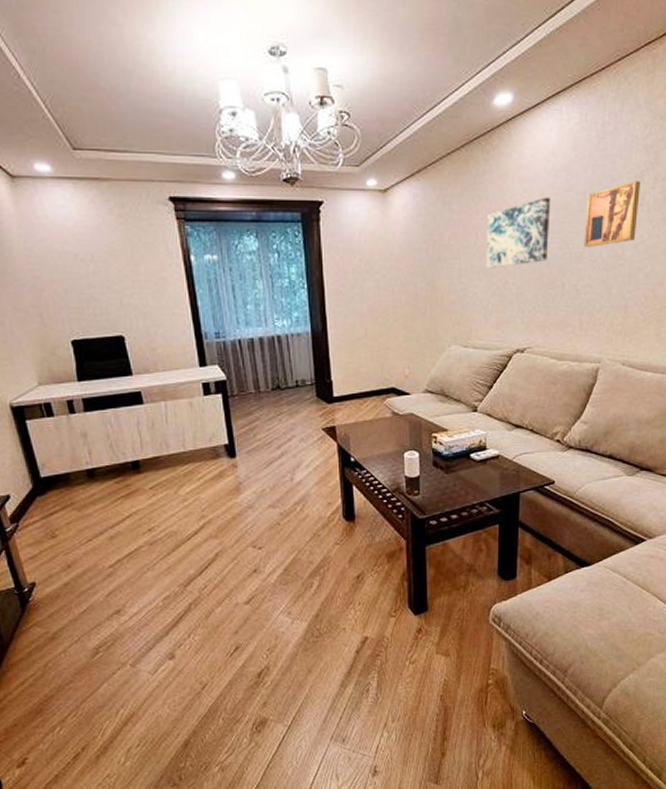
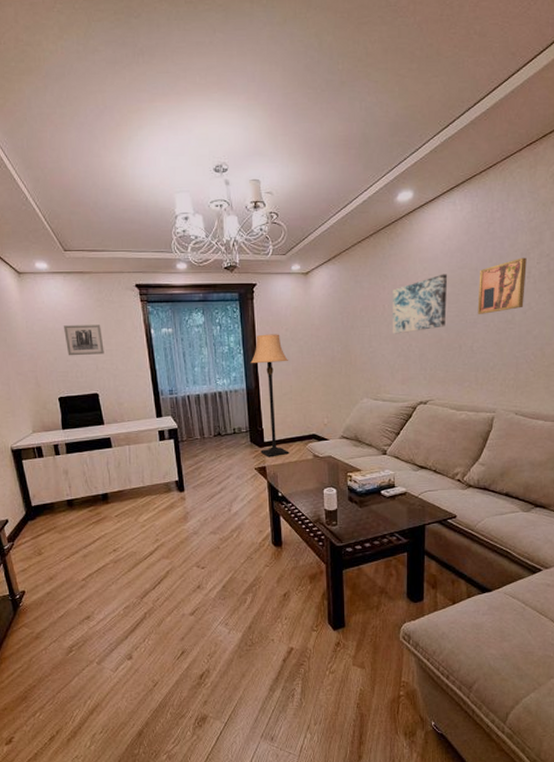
wall art: none [76,247,130,288] -> present [64,325,104,356]
lamp: none [316,265,364,415] -> present [250,334,289,457]

